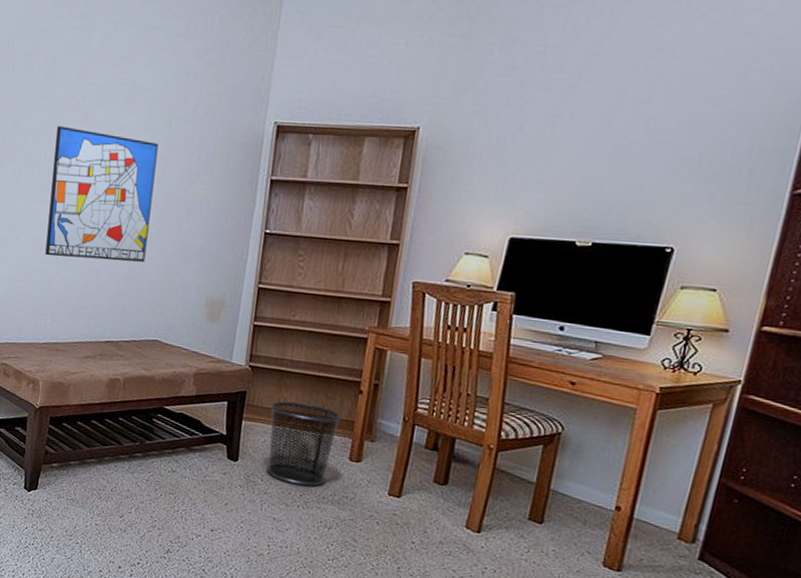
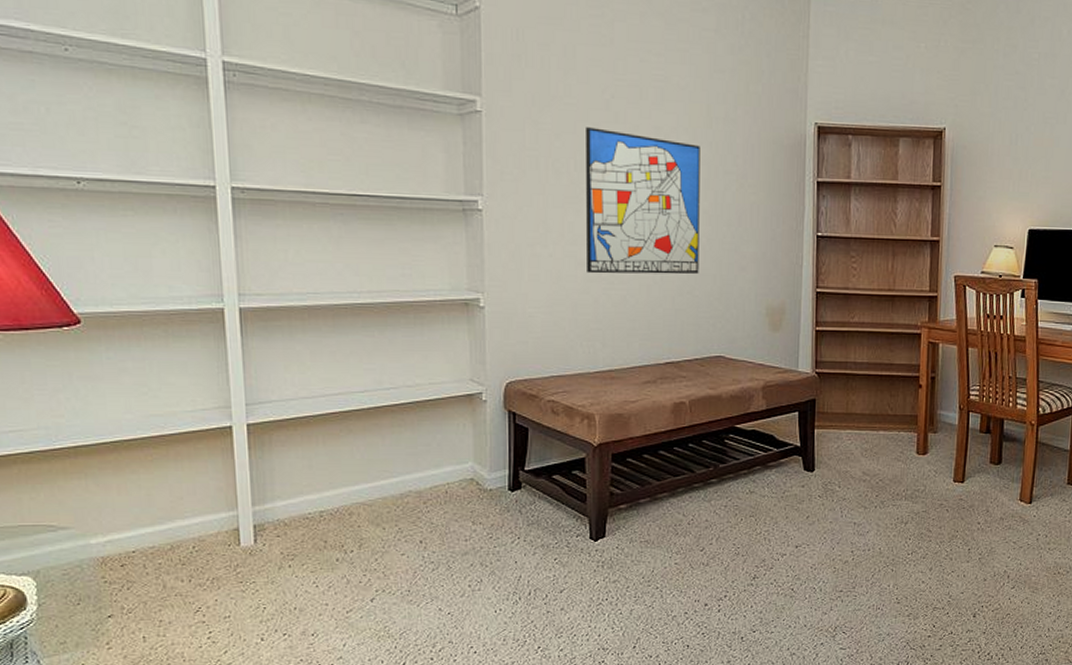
waste bin: present [266,401,342,486] -> none [840,403,906,486]

